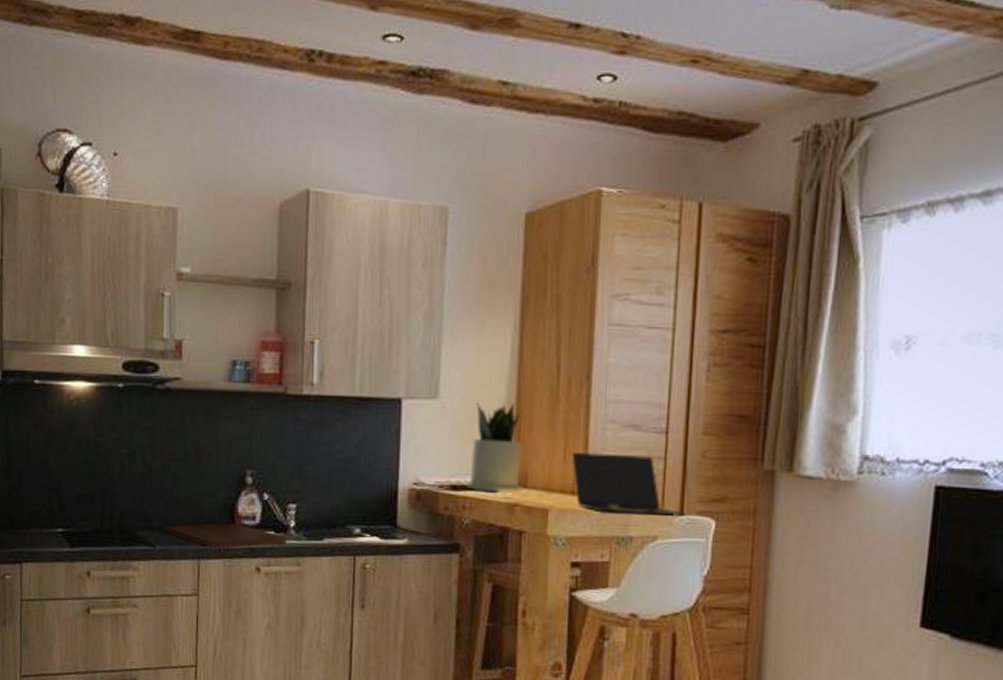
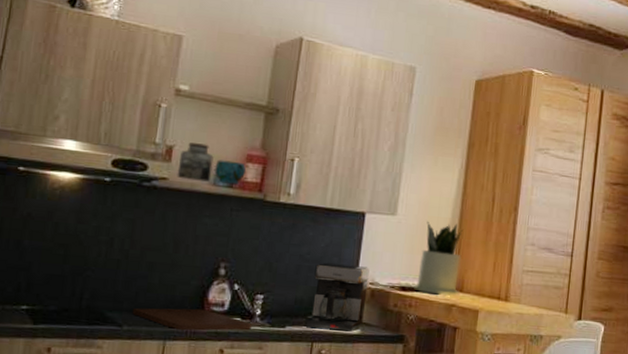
jar: none [189,334,227,378] -> present [177,142,214,182]
cup: none [229,351,261,380] -> present [215,159,246,186]
coffee maker: none [343,461,412,543] -> present [304,262,370,332]
laptop: present [571,453,687,516] -> none [499,266,584,321]

